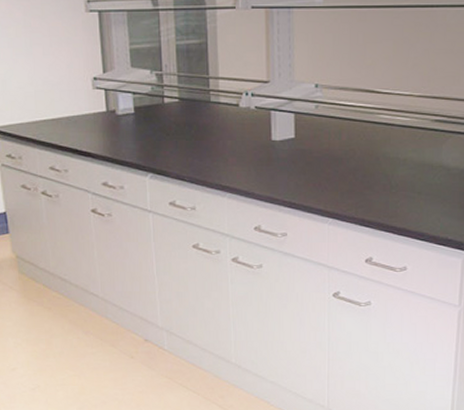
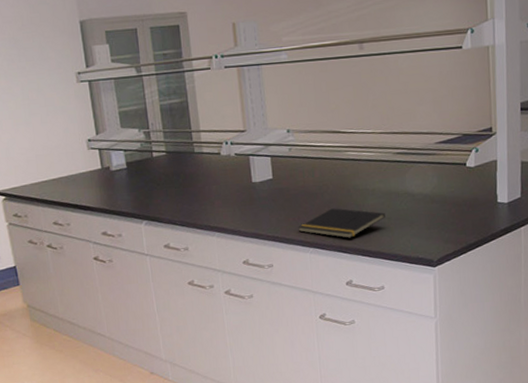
notepad: none [318,176,415,211] -> present [298,208,385,238]

